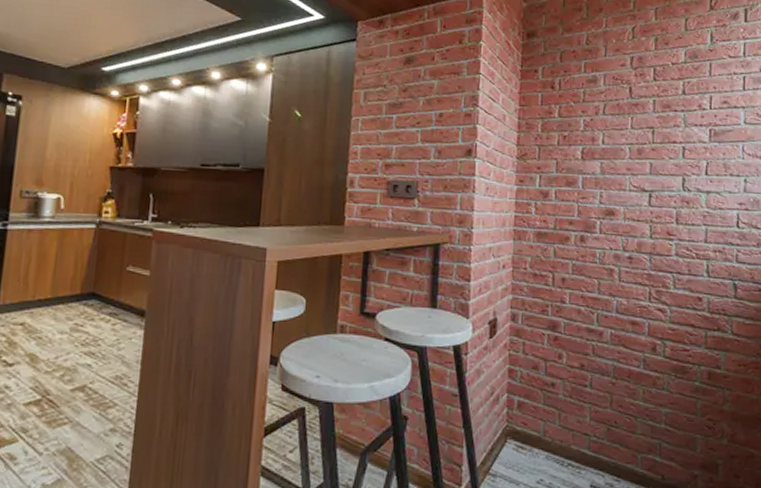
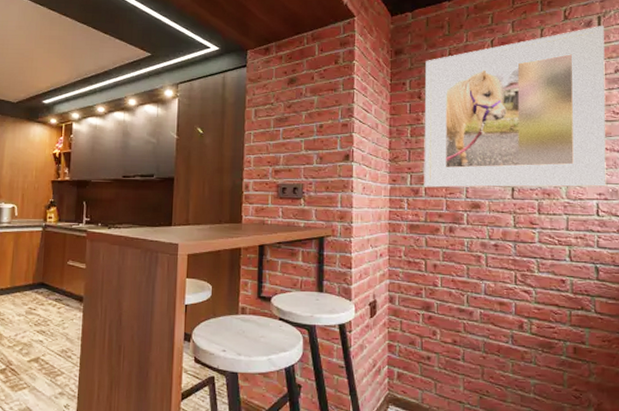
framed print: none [554,19,750,197] -> present [424,26,606,188]

